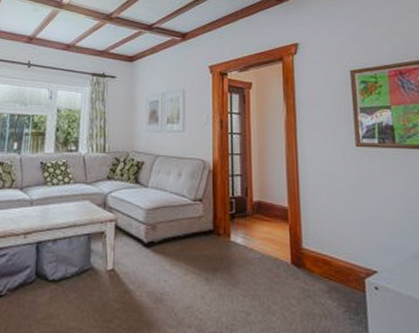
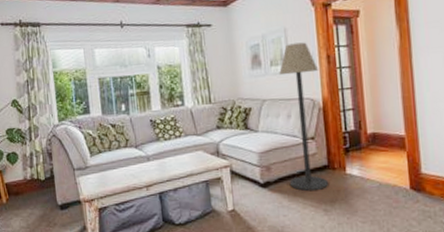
floor lamp: none [173,104,213,257] -> present [279,42,329,192]

